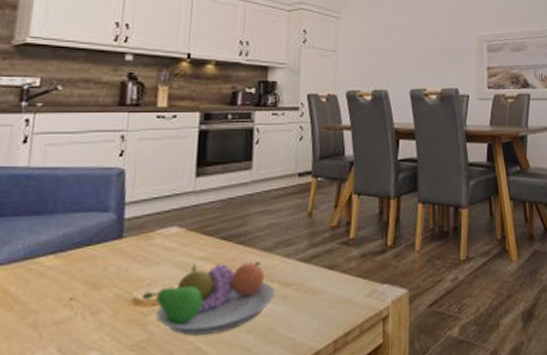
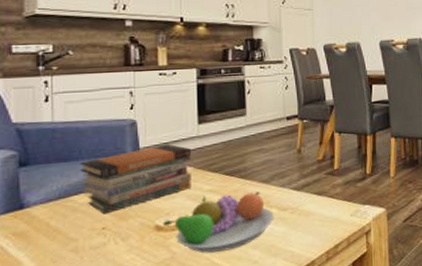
book stack: none [50,199,184,282] -> present [80,144,192,215]

